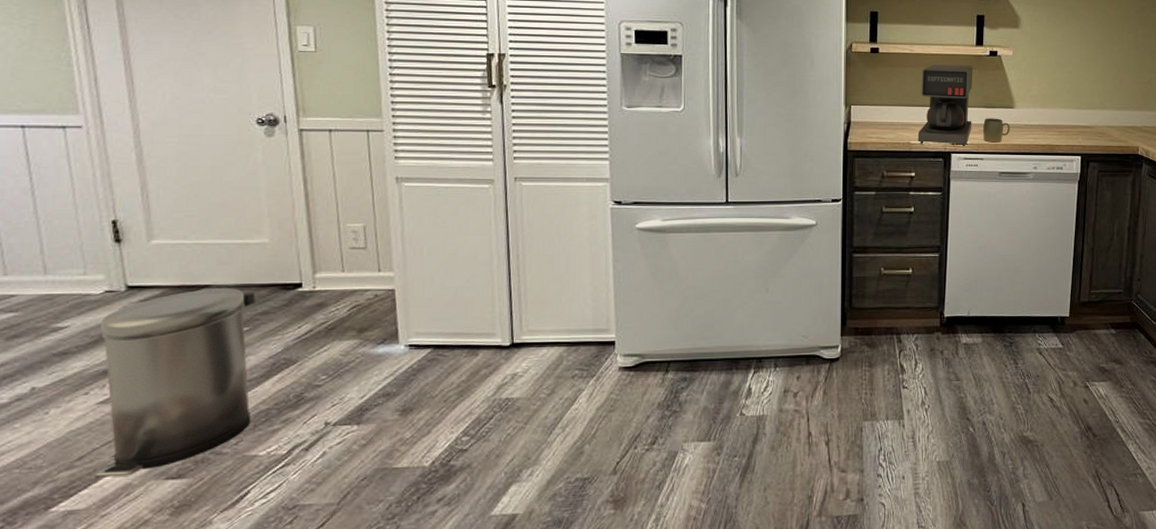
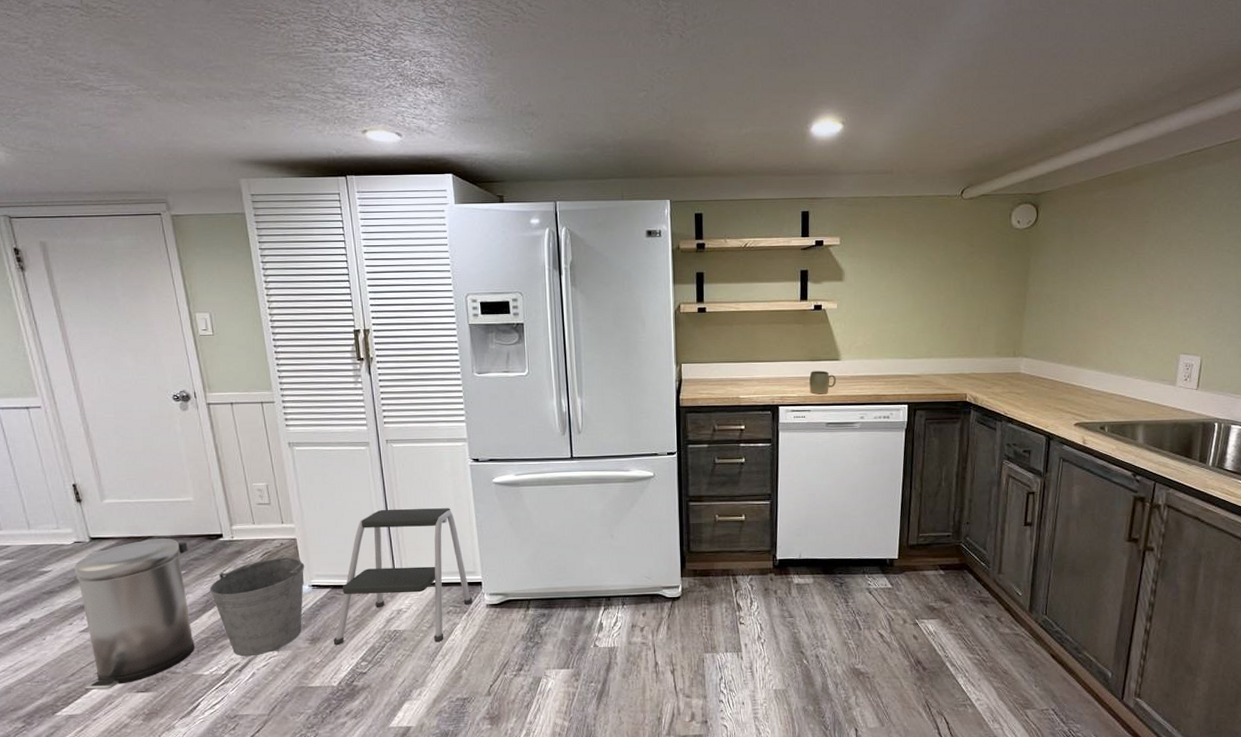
bucket: none [277,311,403,432] -> present [209,557,305,657]
step stool: none [429,256,603,417] -> present [333,508,472,646]
coffee maker: present [917,63,973,147] -> none [746,320,799,400]

